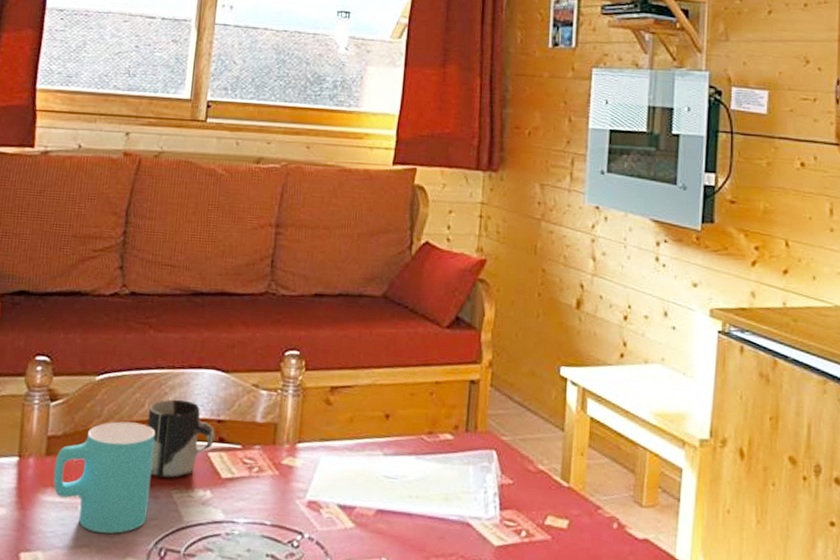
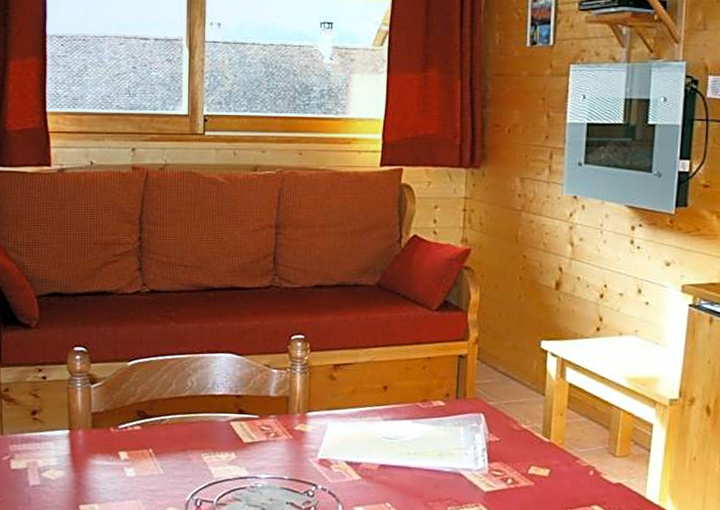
cup: present [53,421,156,534] -> none [100,399,183,489]
cup: present [147,399,216,479] -> none [175,379,236,444]

